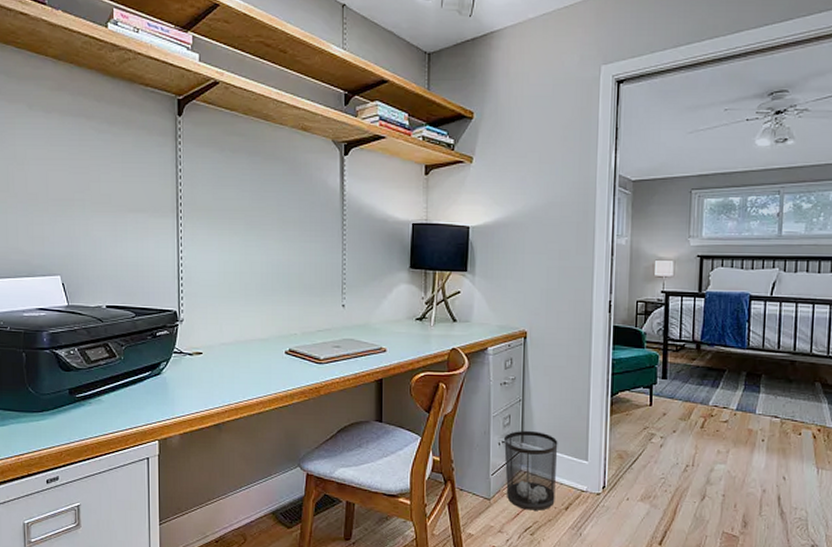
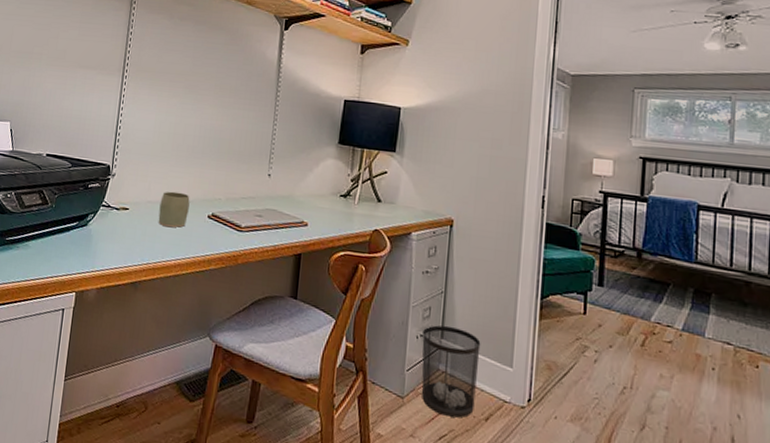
mug: none [234,331,265,367] -> present [158,191,190,228]

